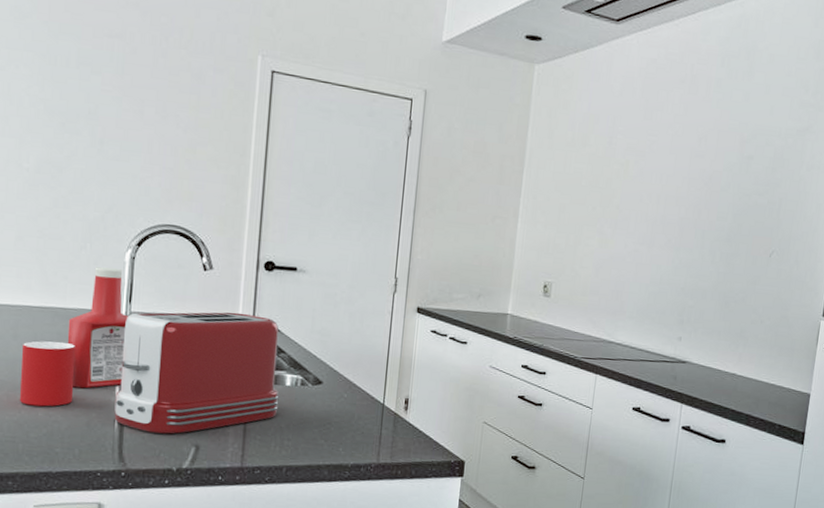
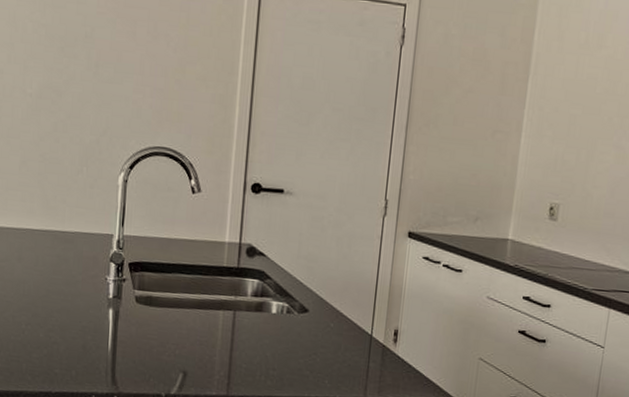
cup: present [19,341,76,407] -> none [23,263,74,328]
ketchup bottle: present [67,267,128,389] -> none [65,190,121,311]
toaster: present [114,312,280,434] -> none [107,236,266,359]

